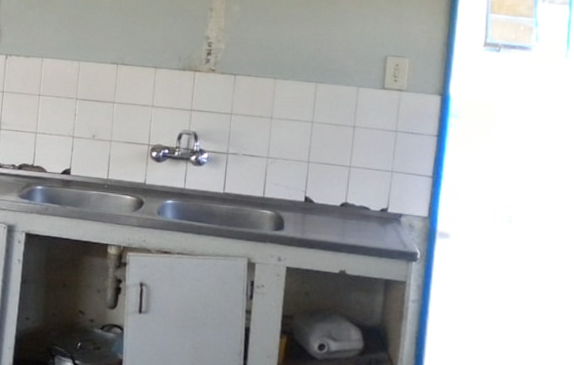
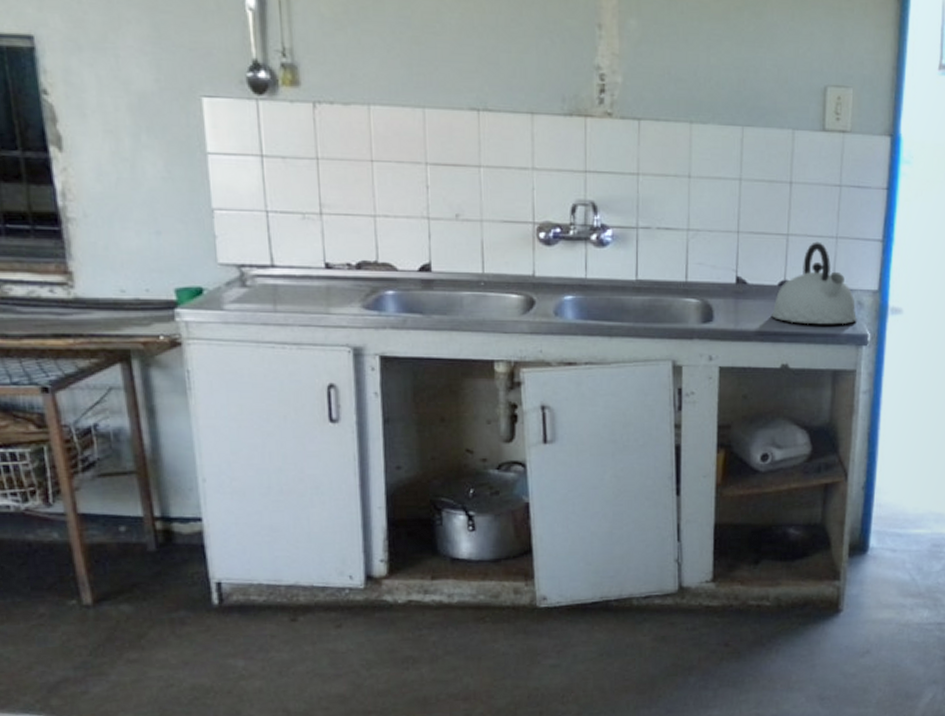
kettle: none [333,173,409,243] -> present [772,241,858,325]

